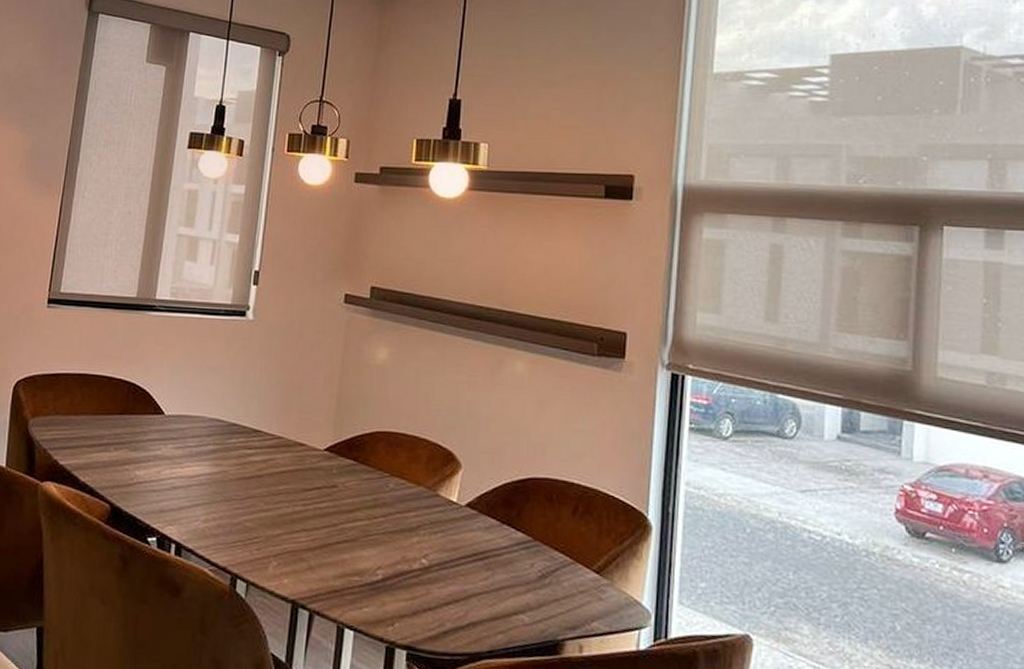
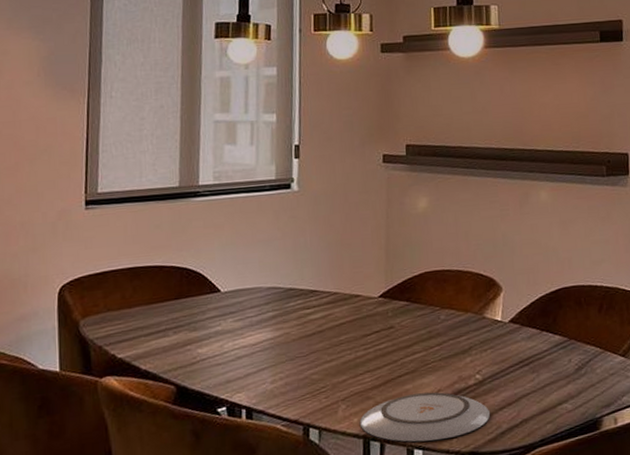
plate: none [289,565,433,625] -> present [359,392,490,443]

